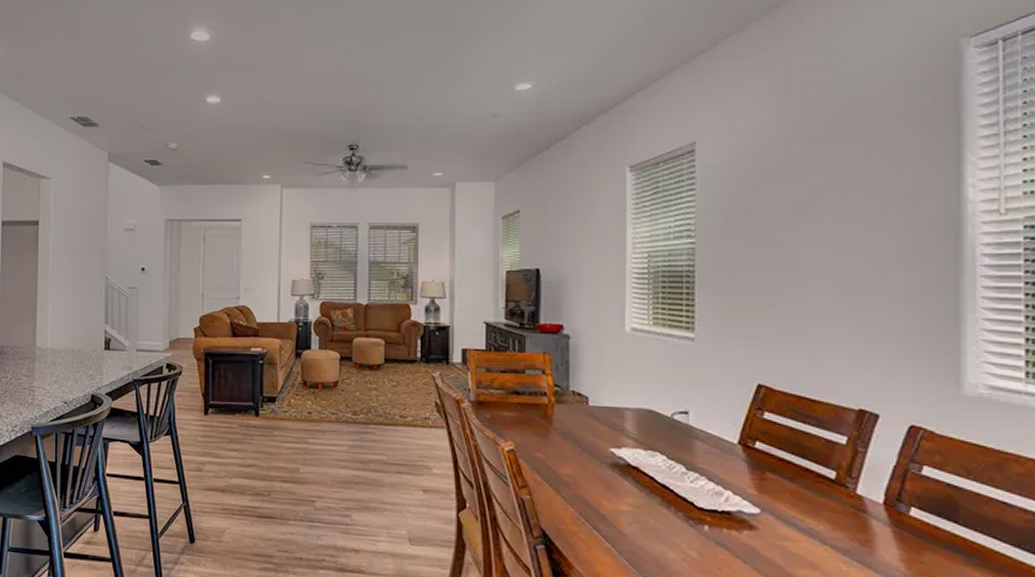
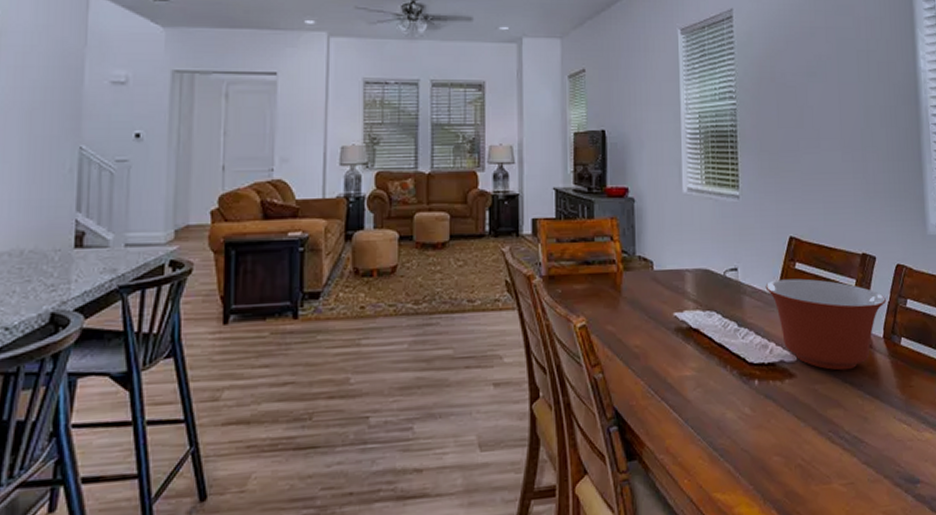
mixing bowl: none [723,427,890,532] -> present [765,278,886,371]

